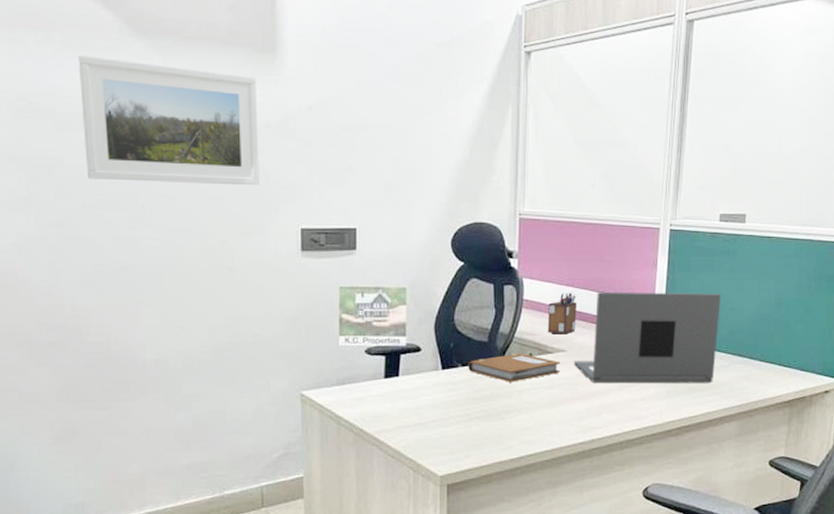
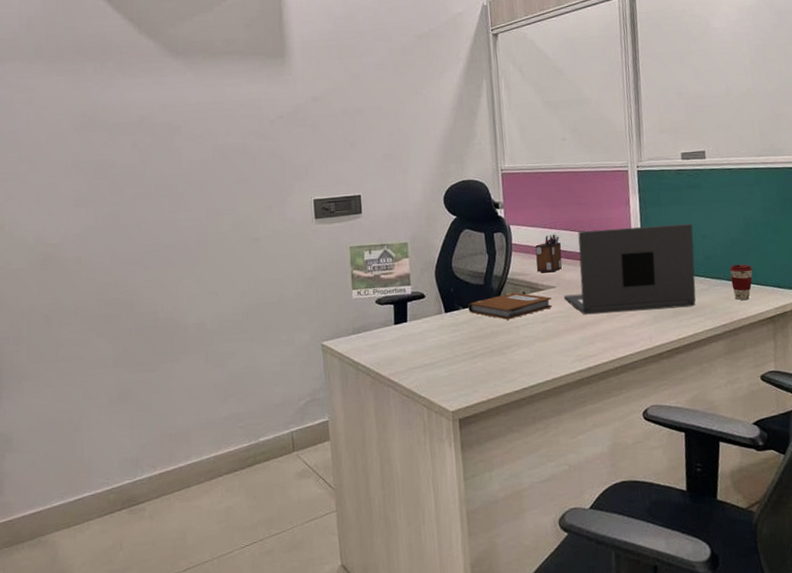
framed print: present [78,55,259,186] -> none [127,76,277,175]
coffee cup: none [753,342,778,381] -> present [730,264,753,301]

